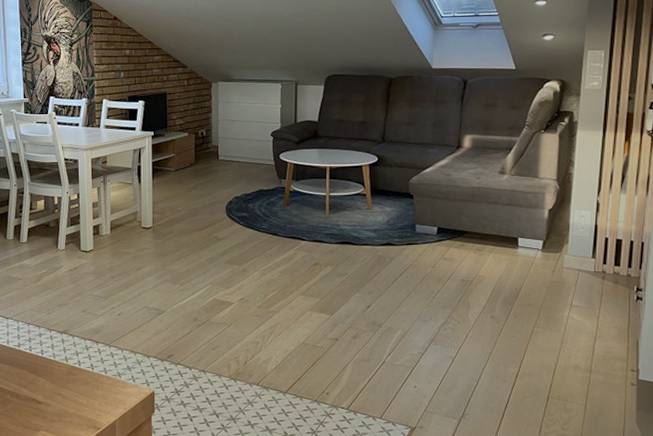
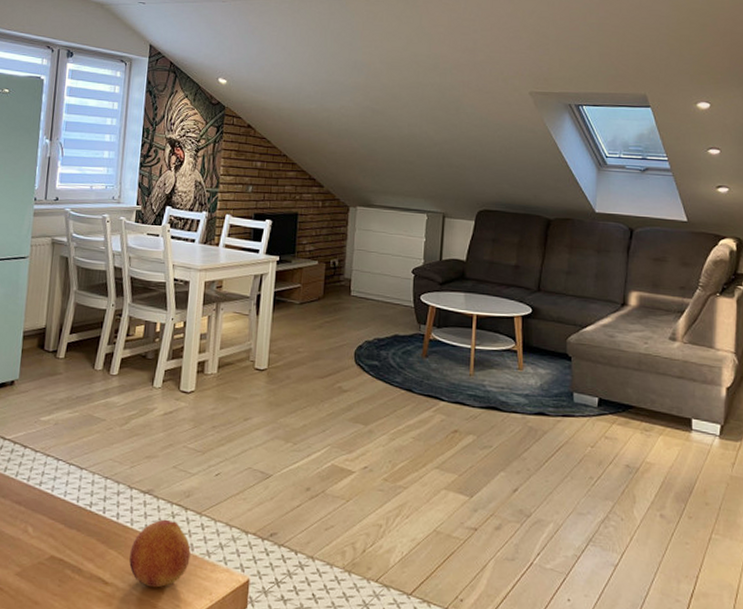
fruit: none [56,351,105,403] -> present [129,519,191,588]

